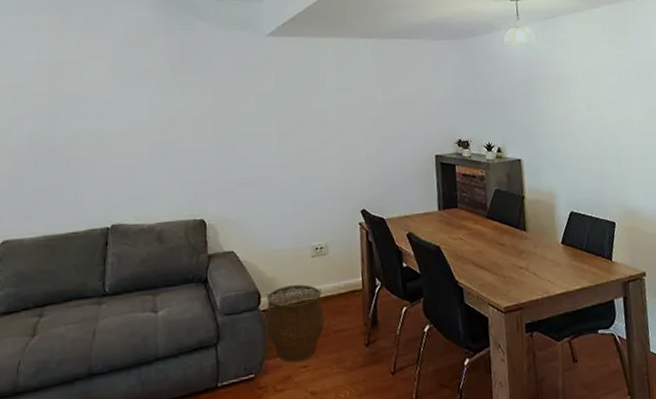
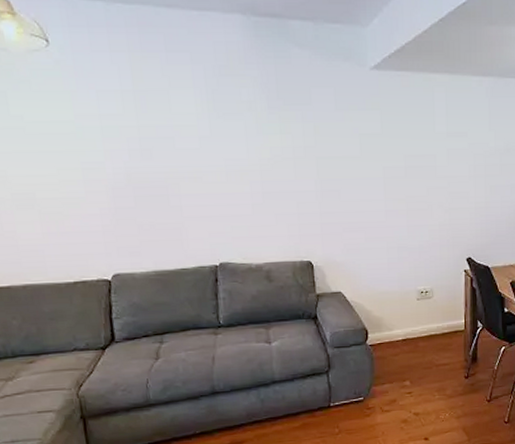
basket: present [265,284,325,363] -> none [372,324,428,389]

